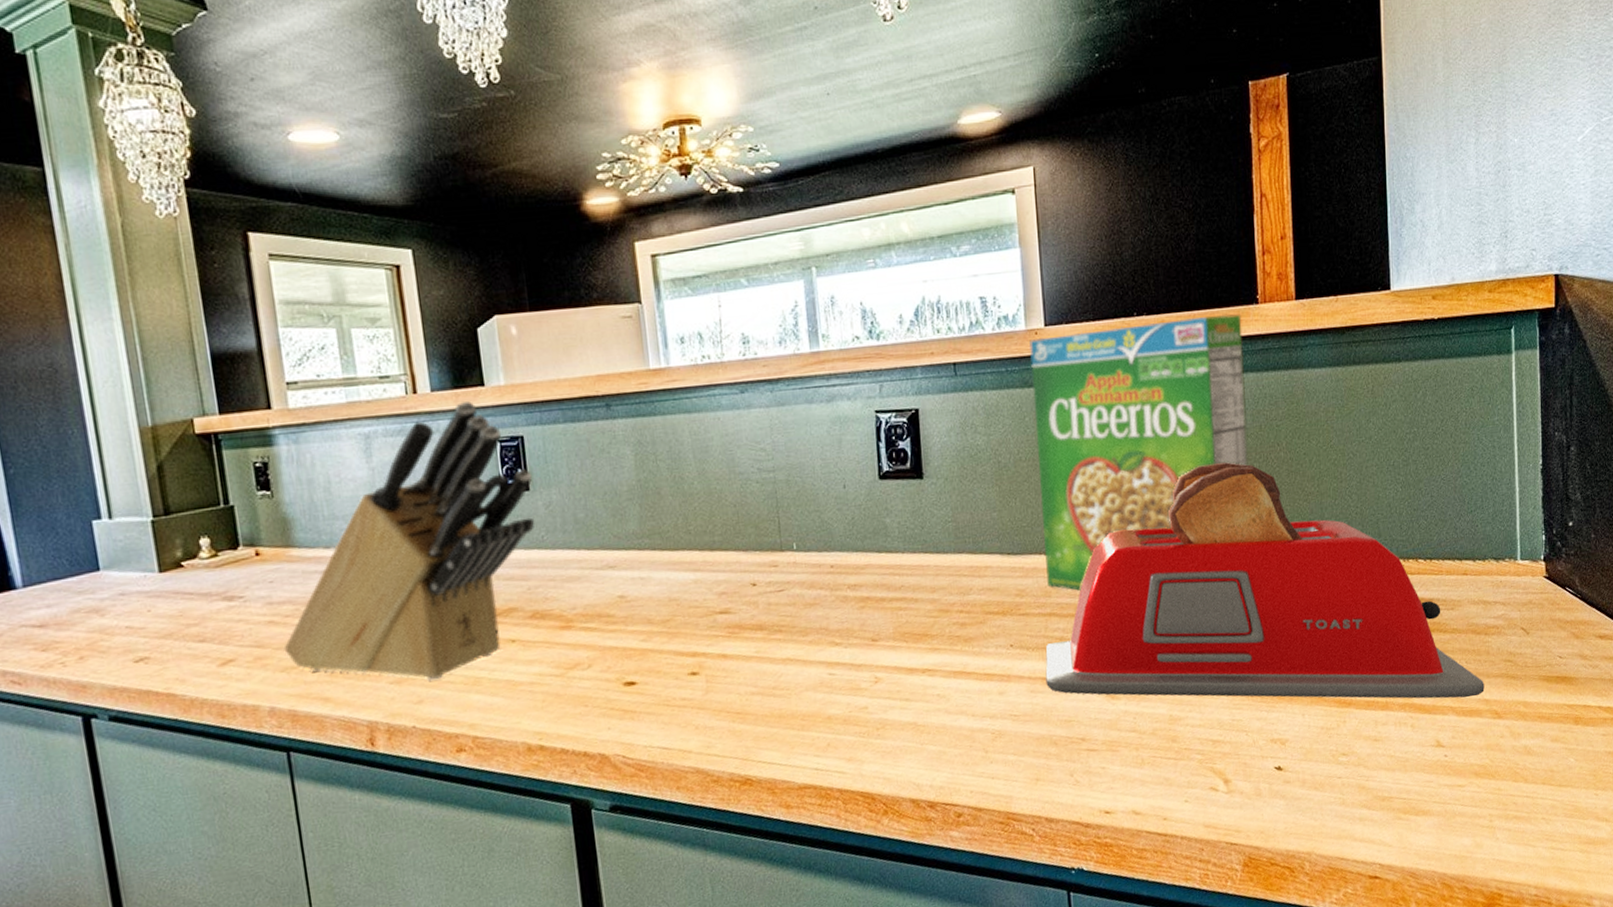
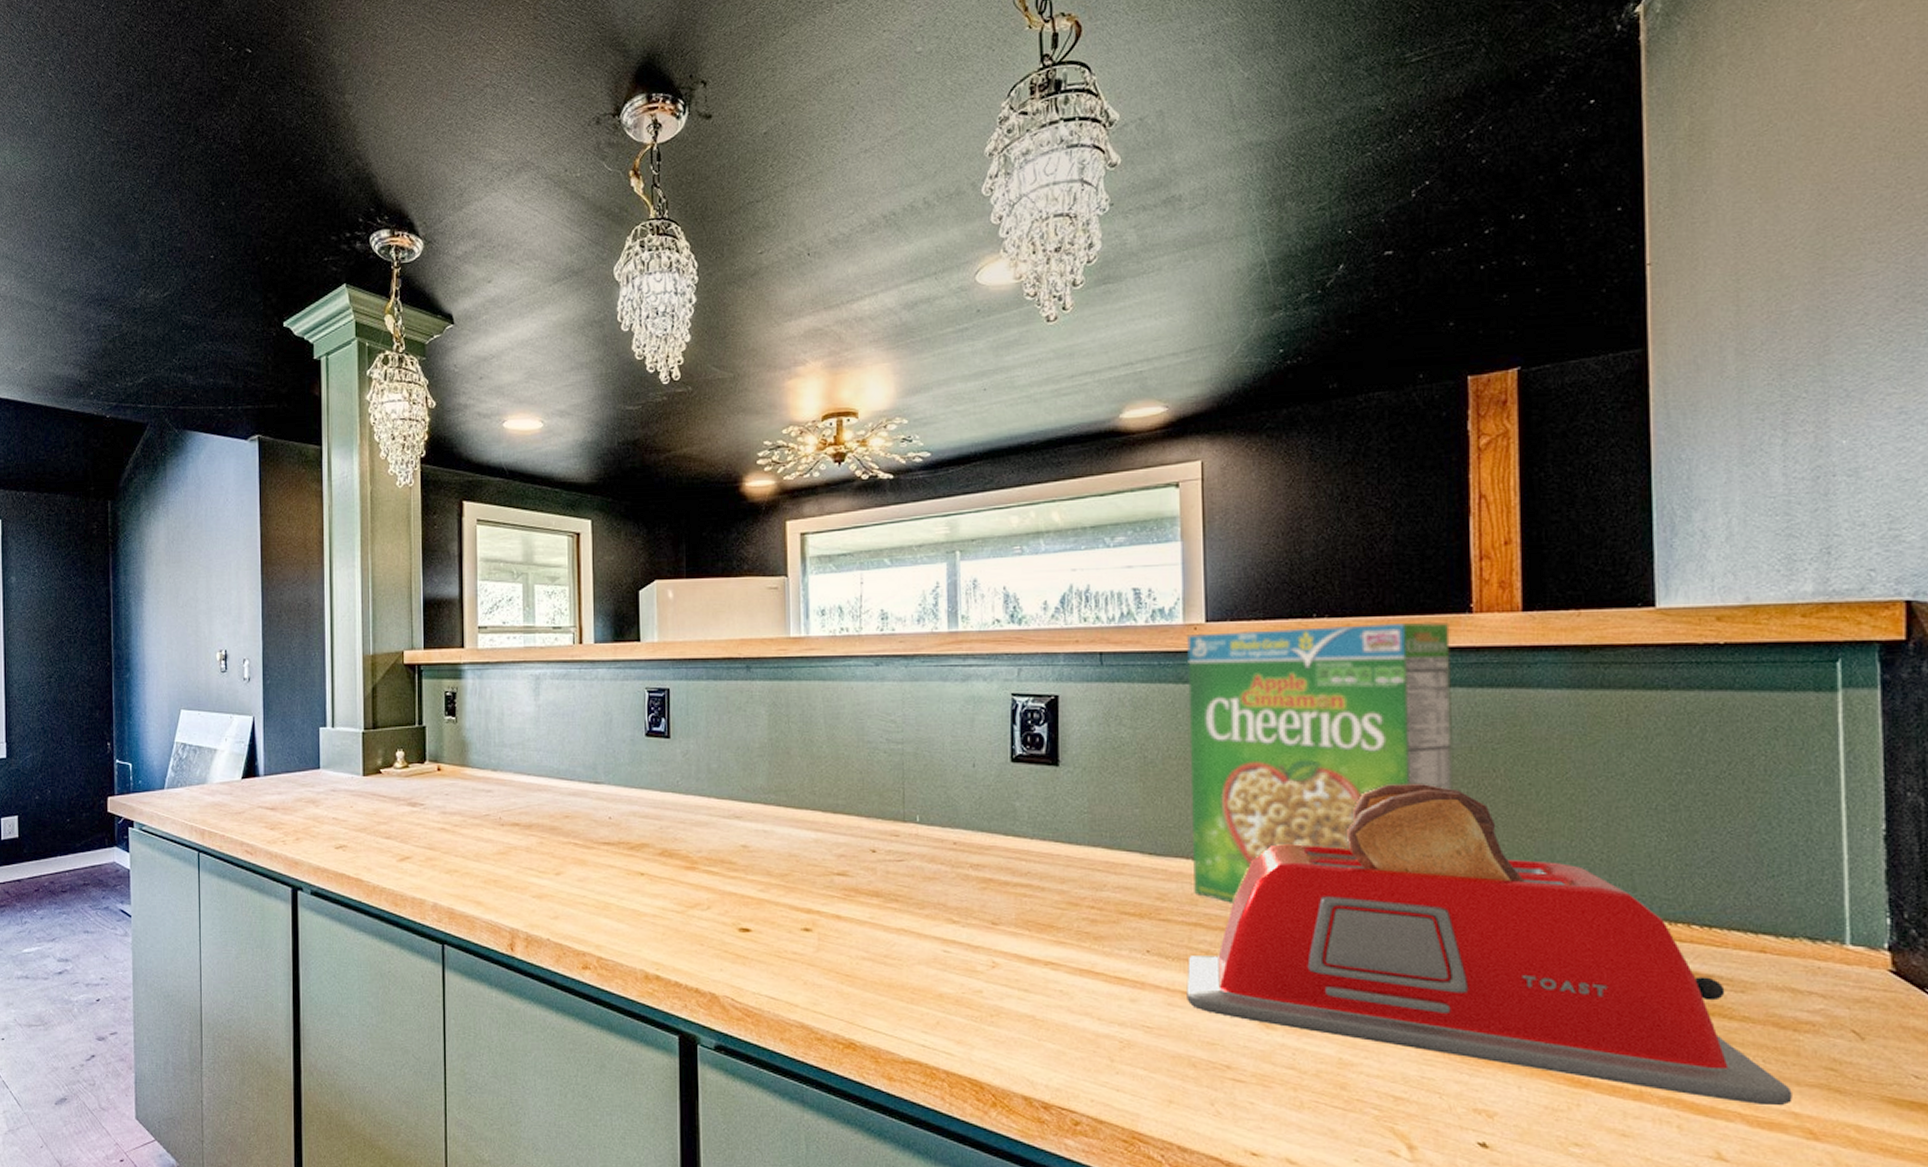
knife block: present [283,401,535,681] -> none [450,653,673,900]

